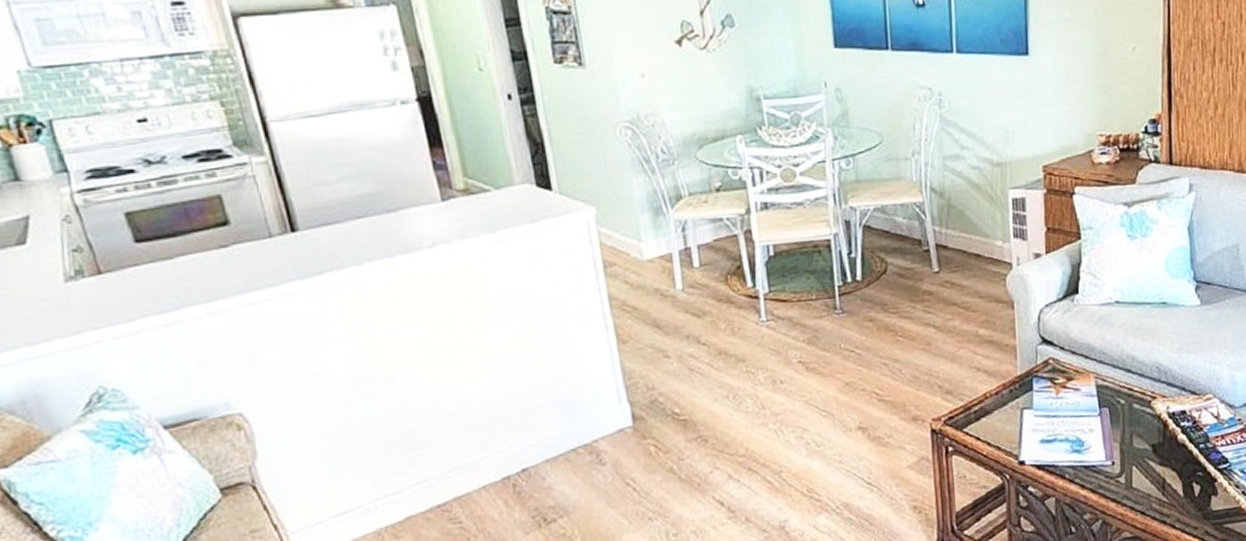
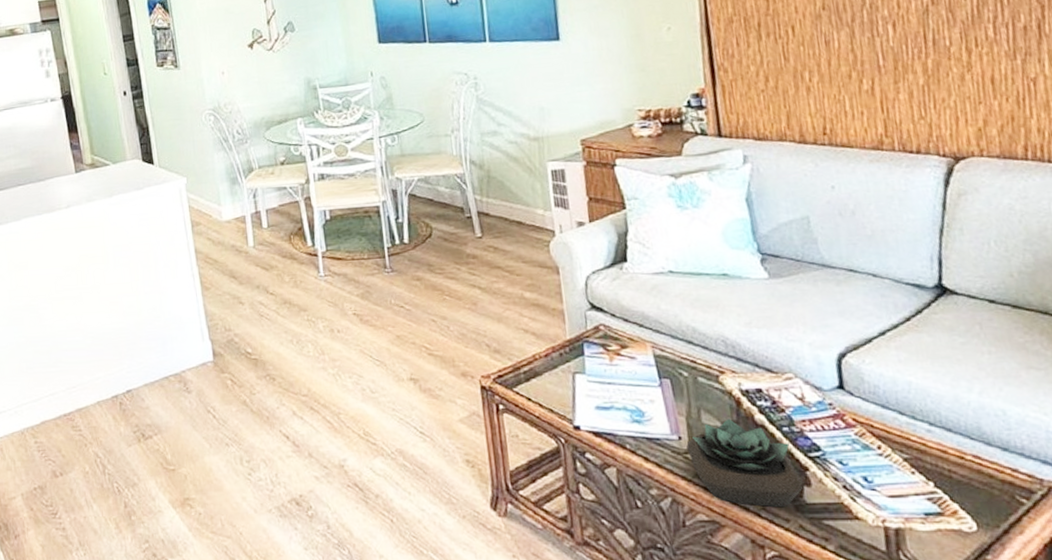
succulent plant: none [1118,441,1212,519] -> present [686,418,804,508]

